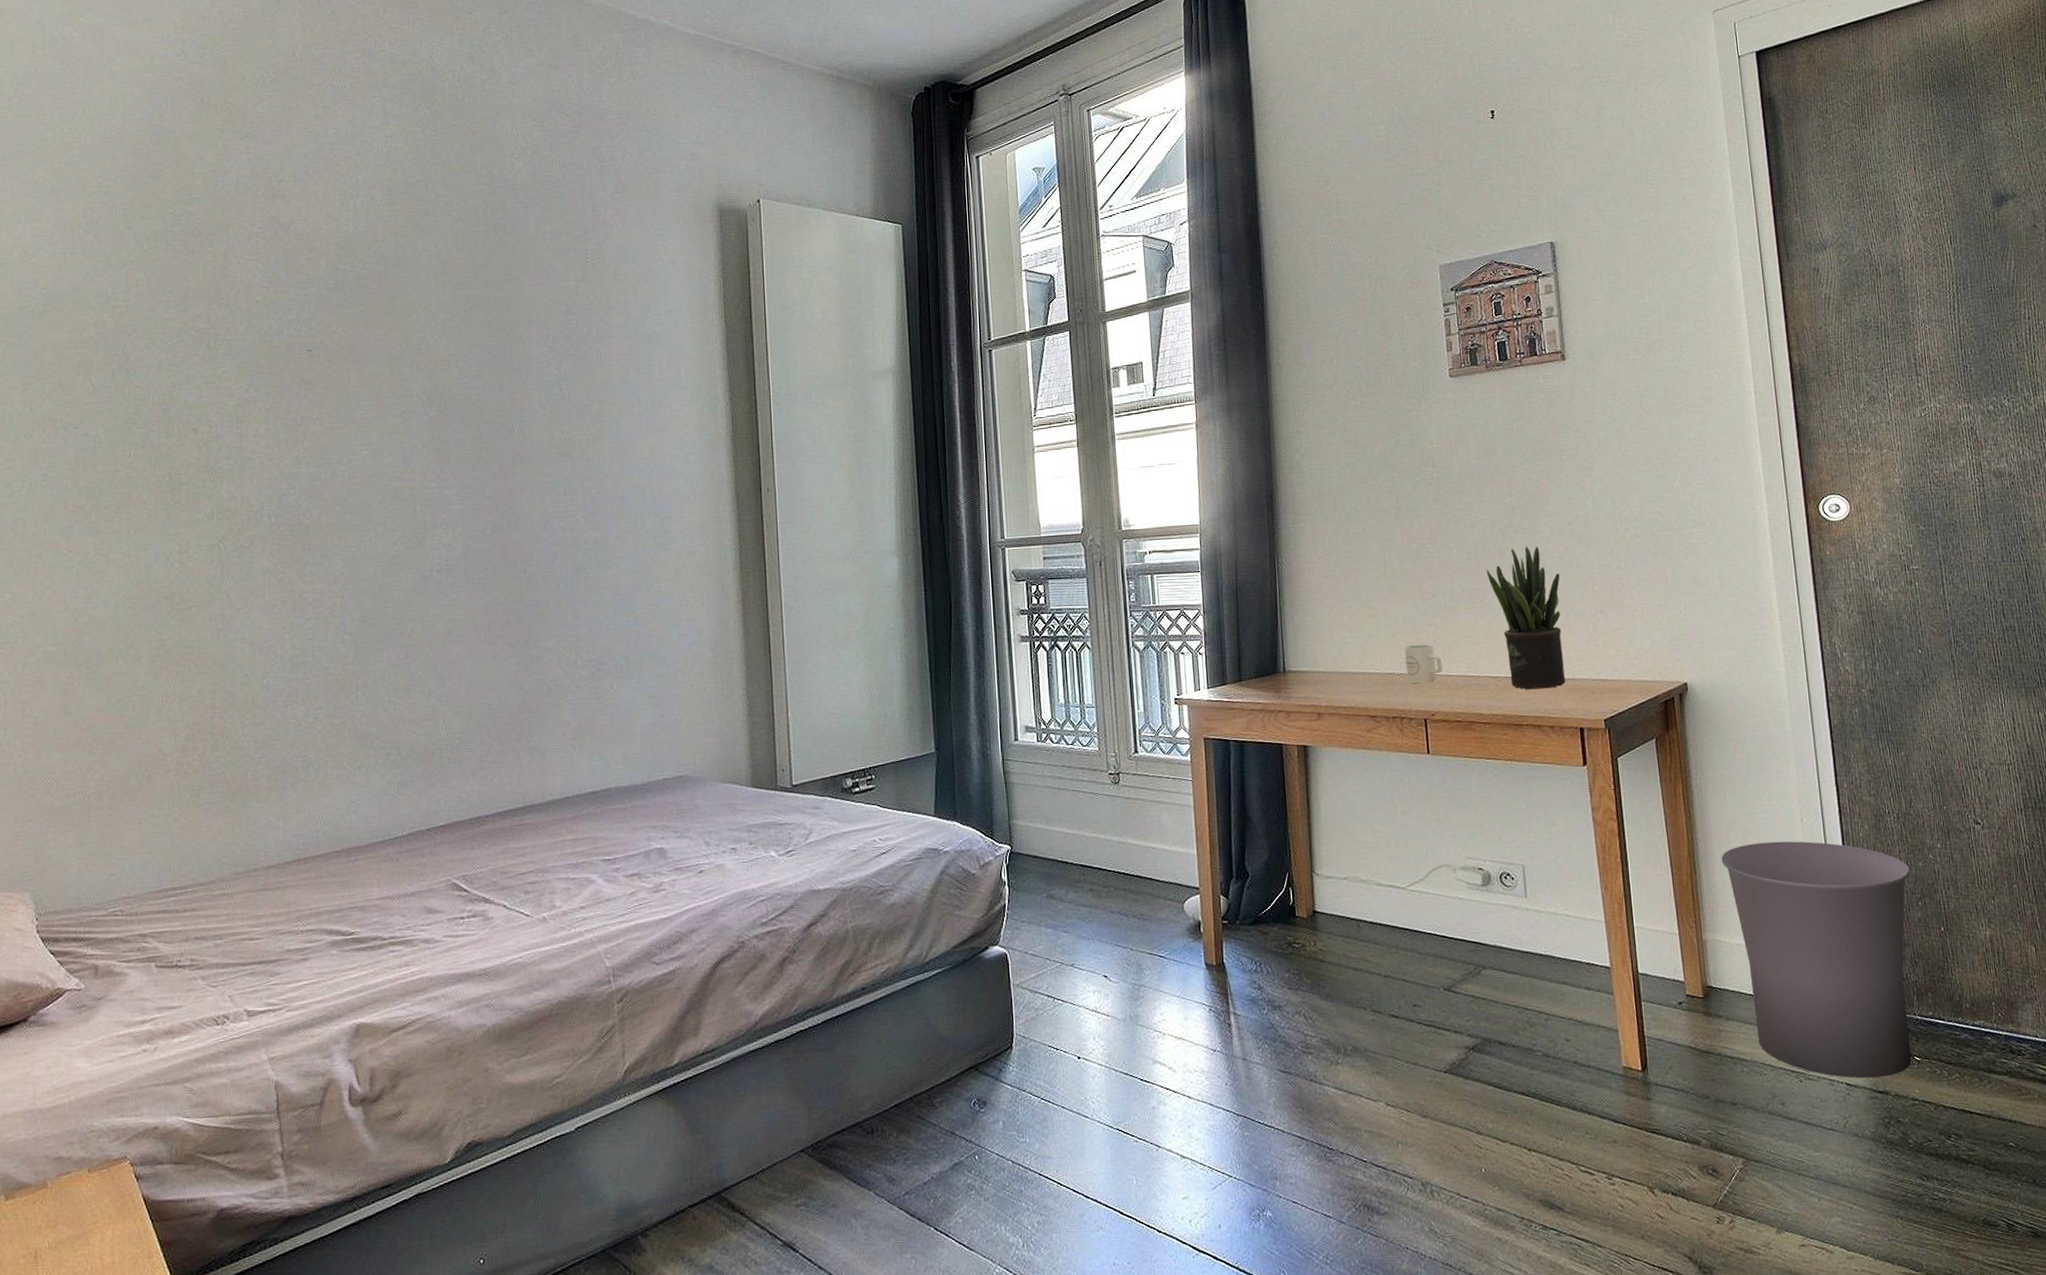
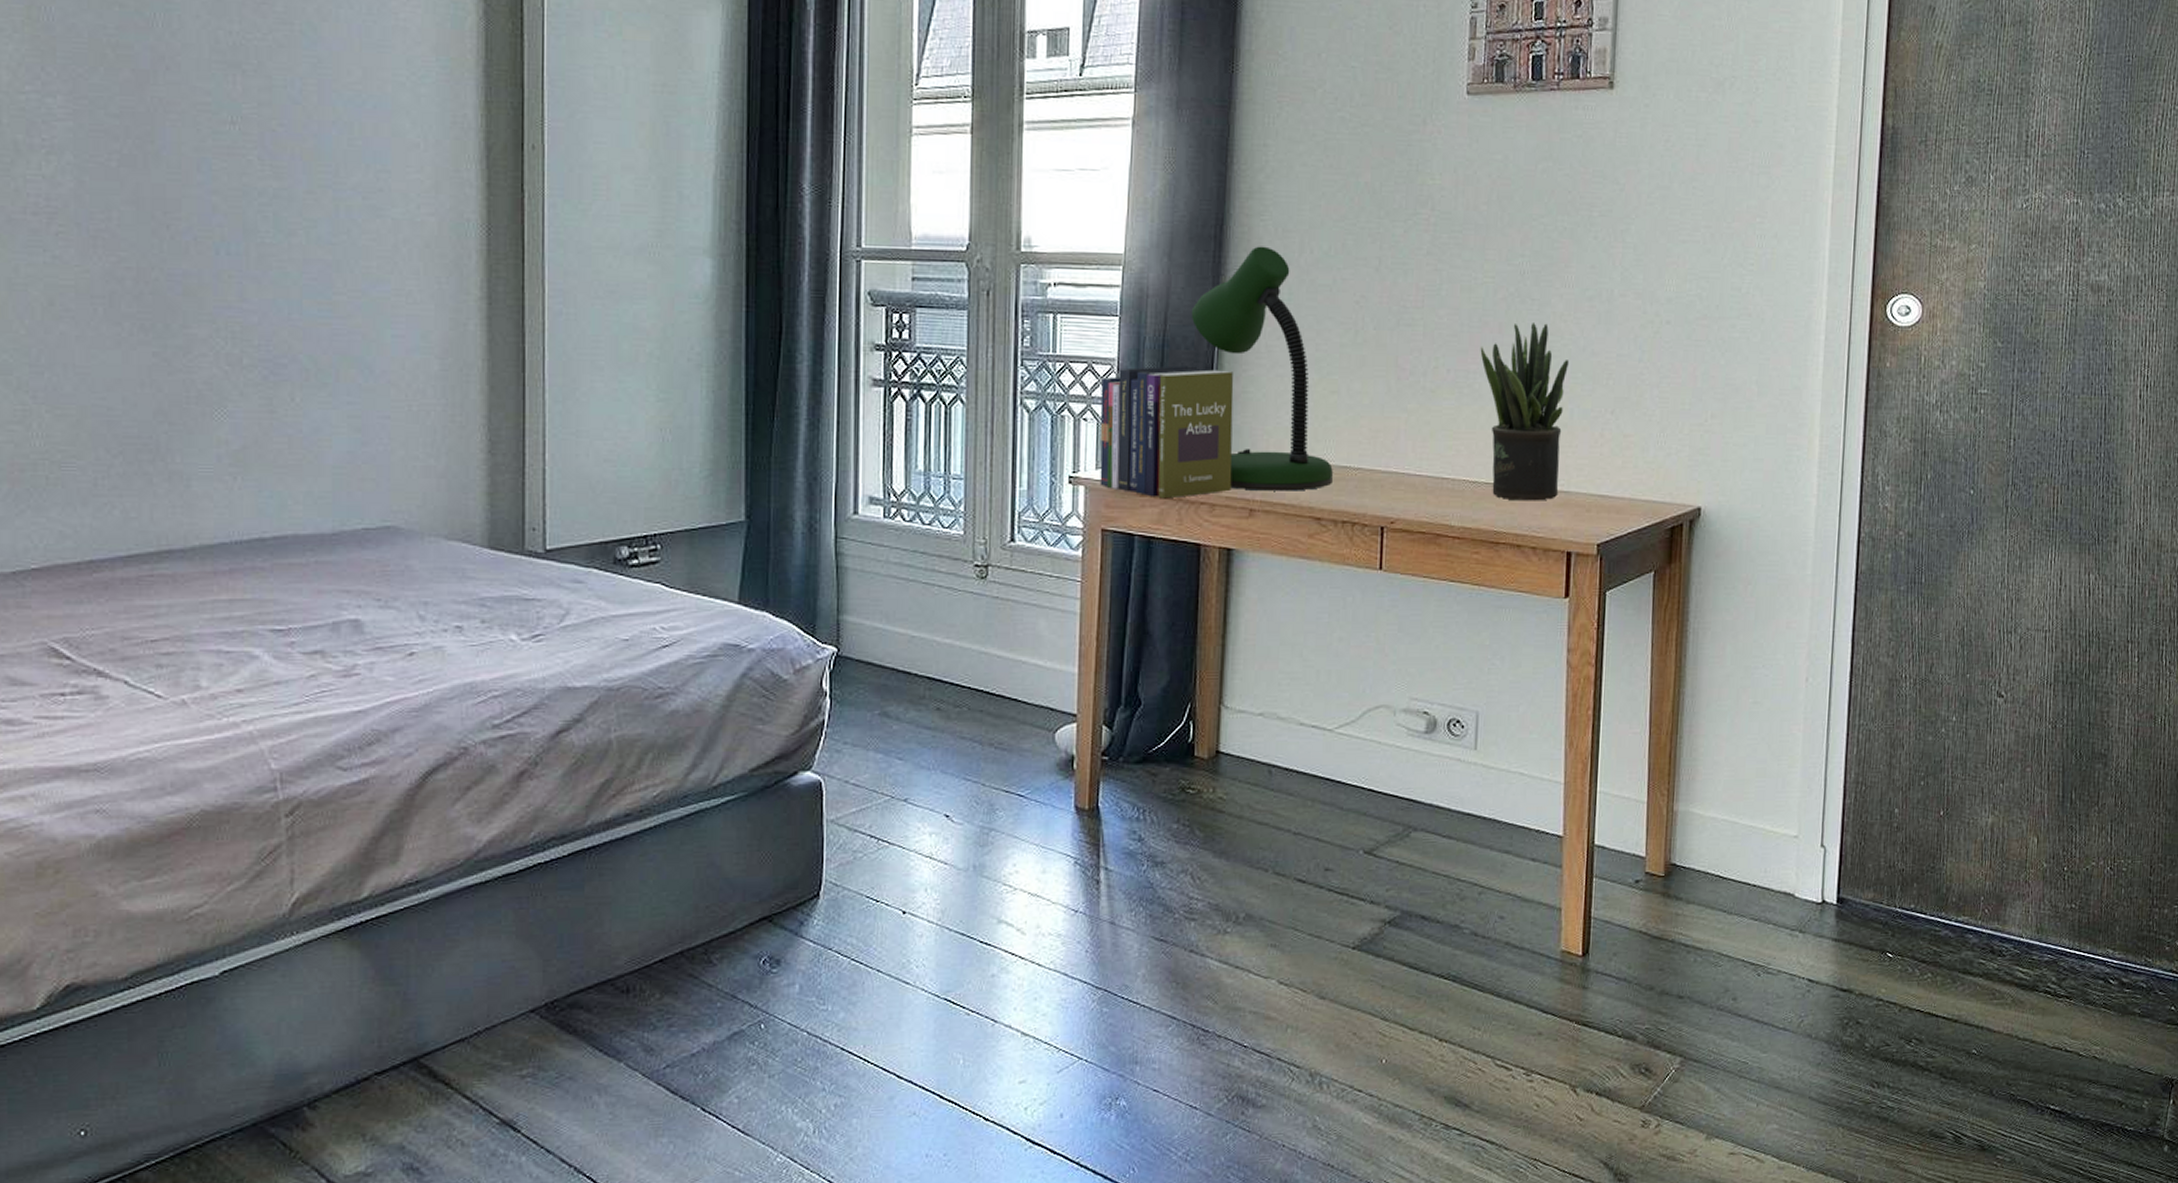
books: none [1192,605,1302,711] -> present [1100,365,1234,499]
desk lamp: none [1255,508,1381,698] -> present [1191,246,1333,491]
mug: present [1404,644,1443,684] -> none [1365,433,1411,483]
waste bin: present [1721,841,1911,1079] -> none [1708,702,1917,975]

